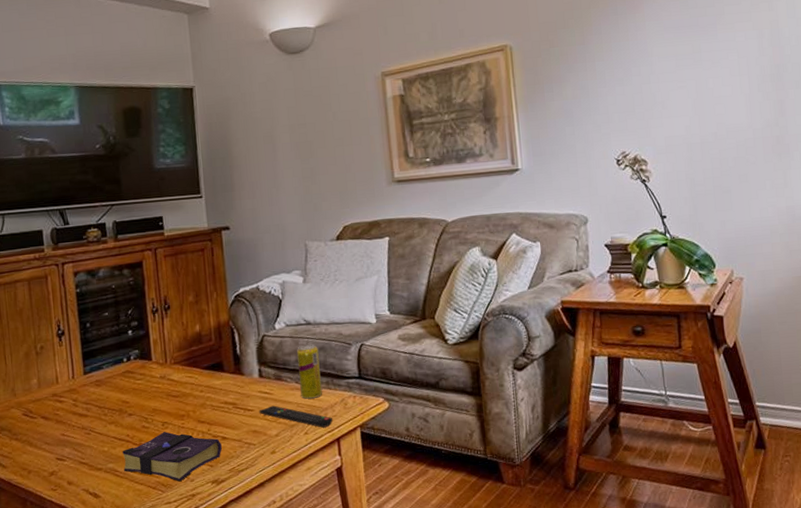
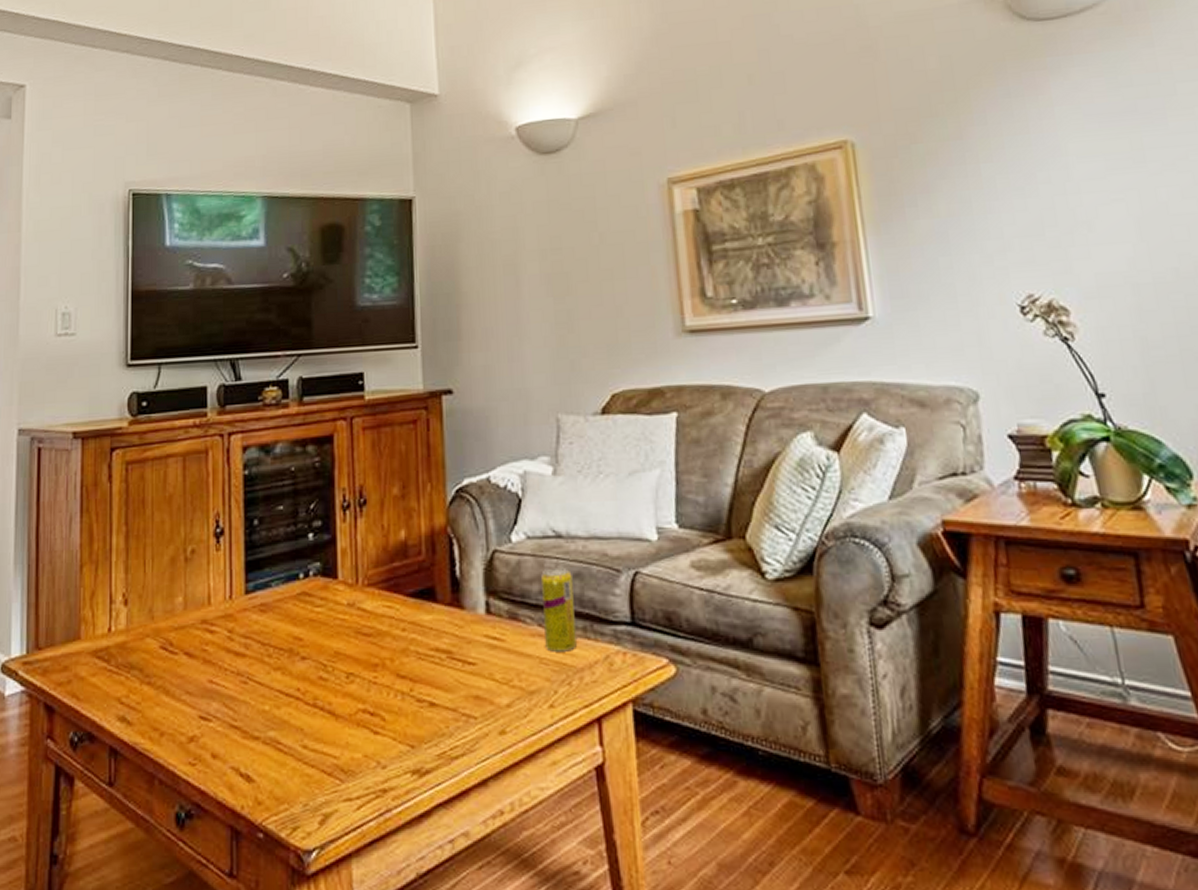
book: present [122,432,222,482] -> none [289,688,429,768]
remote control: present [259,405,333,428] -> none [484,658,592,699]

